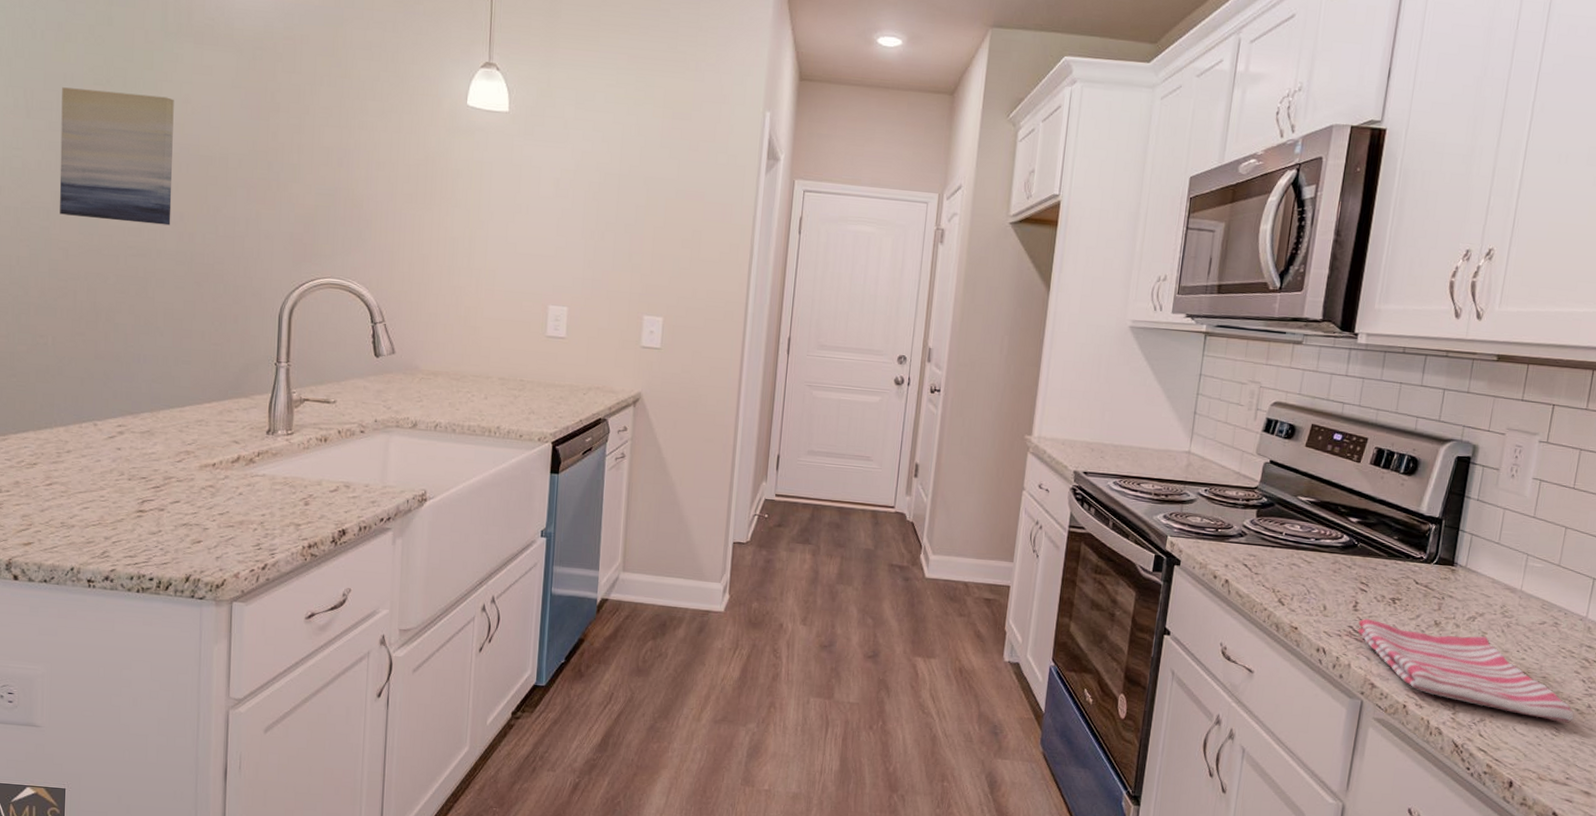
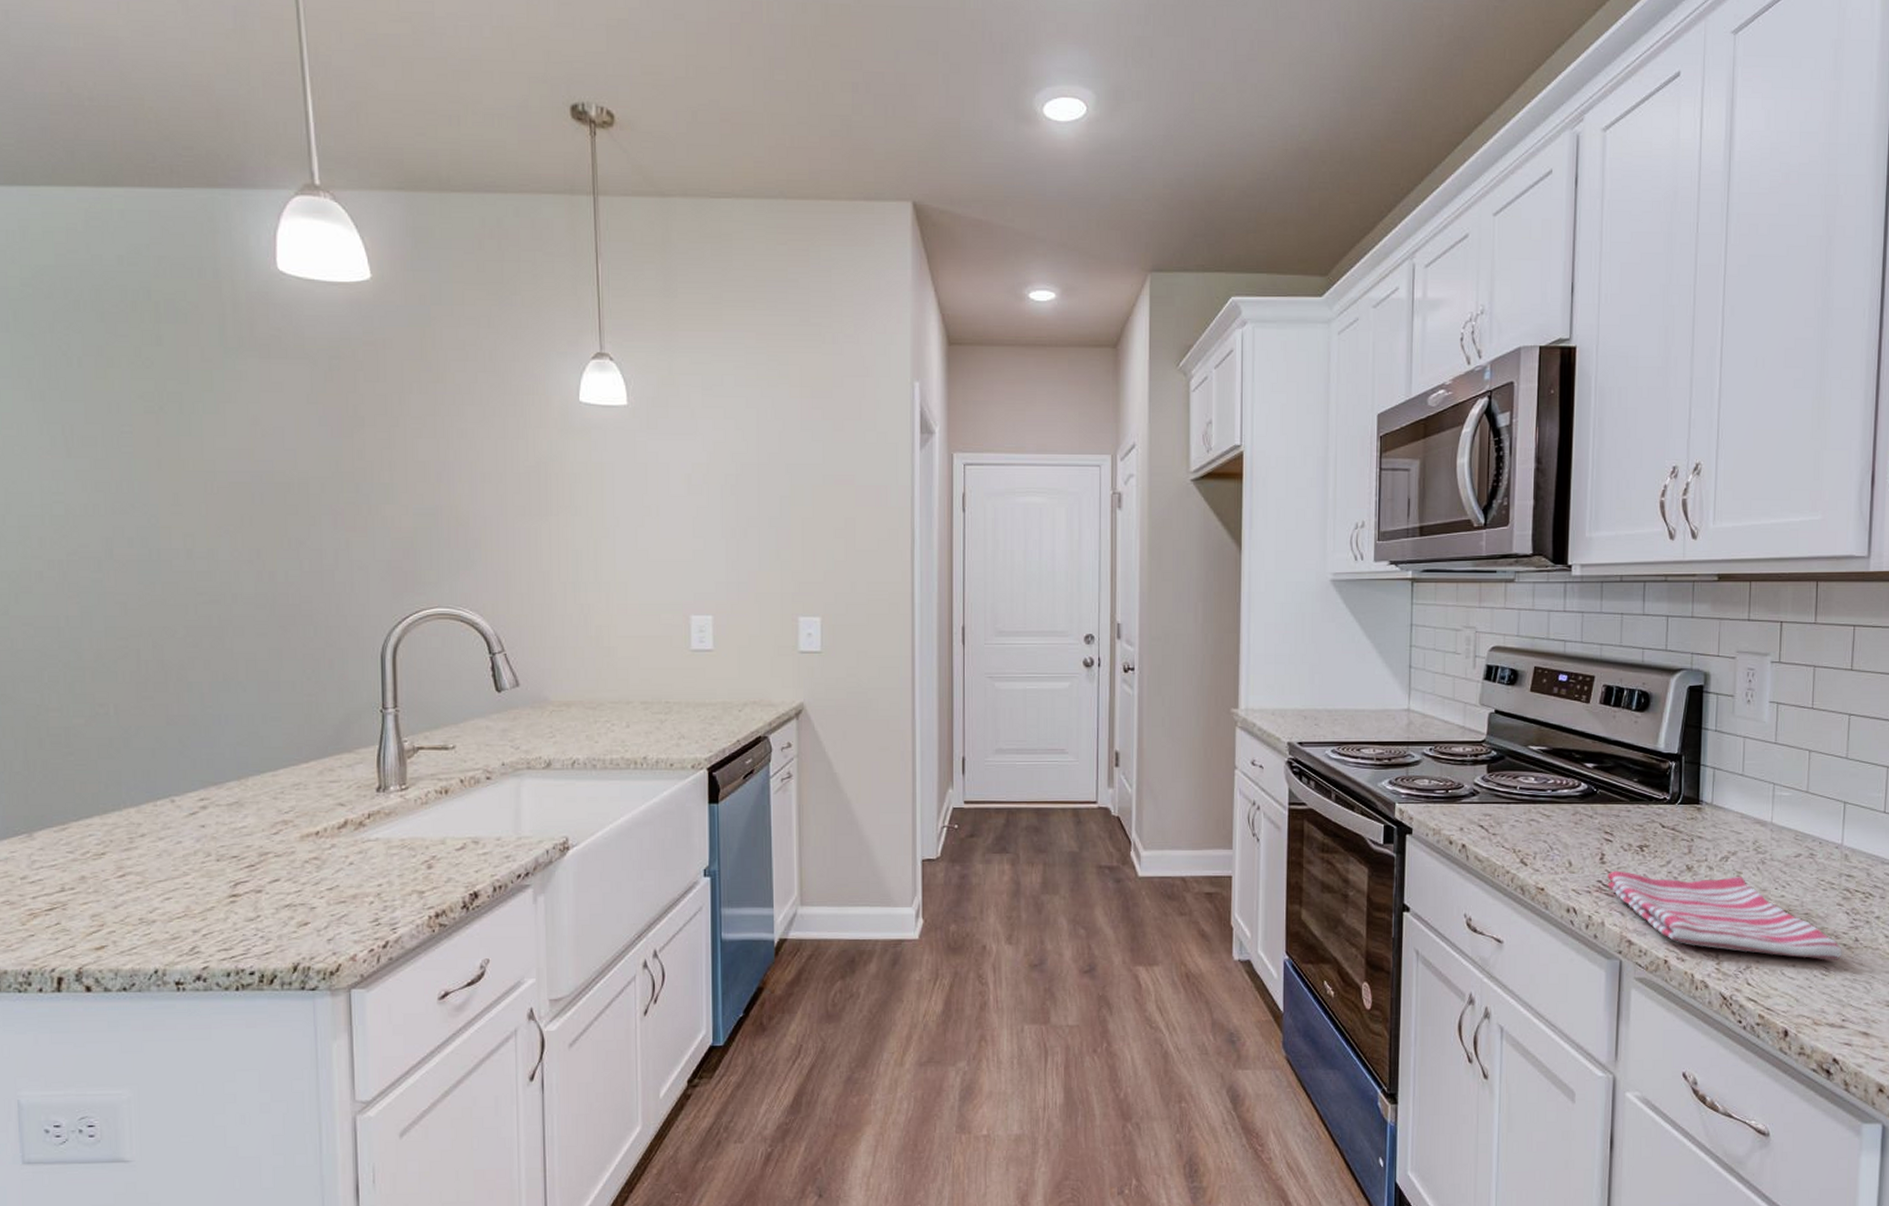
wall art: present [59,87,174,226] -> none [107,419,246,565]

